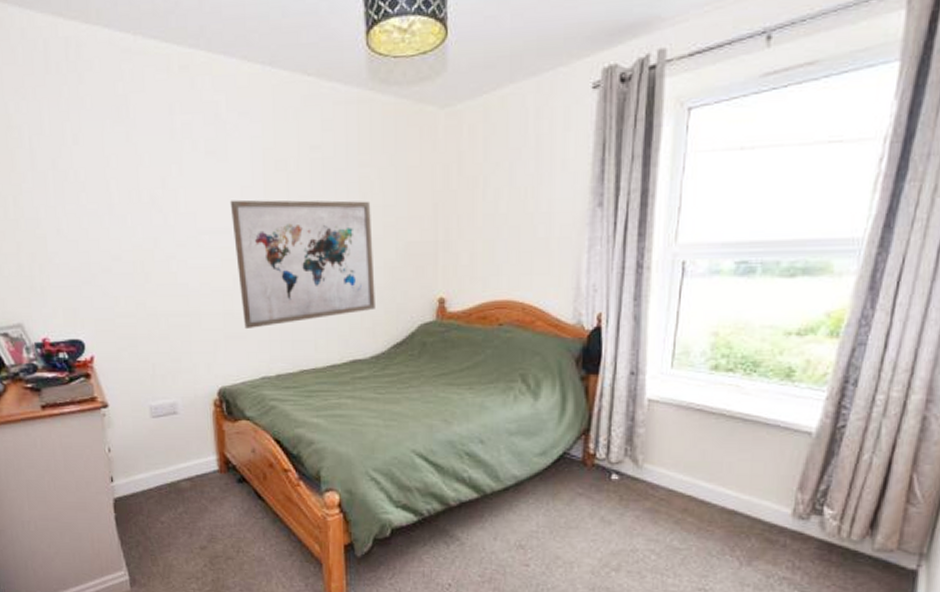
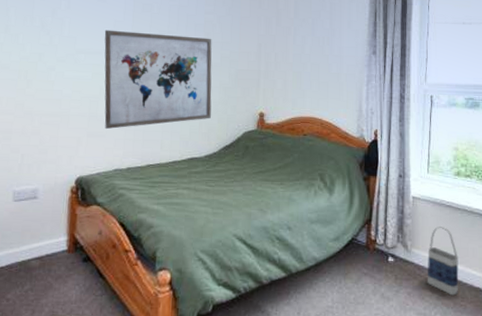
bag: none [662,435,708,520] -> present [427,225,459,296]

